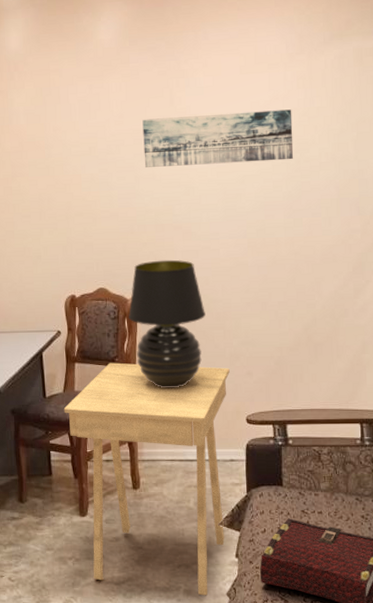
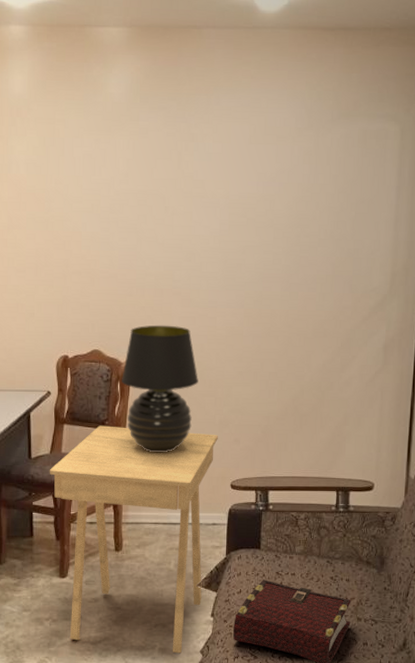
wall art: present [142,109,294,167] -> none [147,180,296,234]

